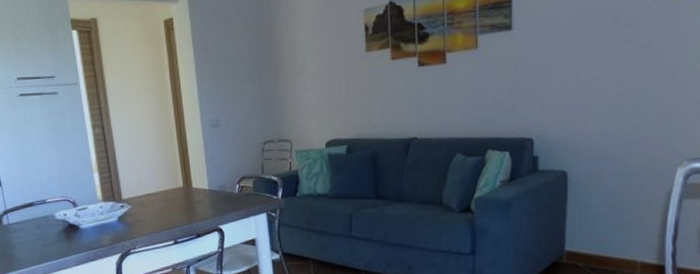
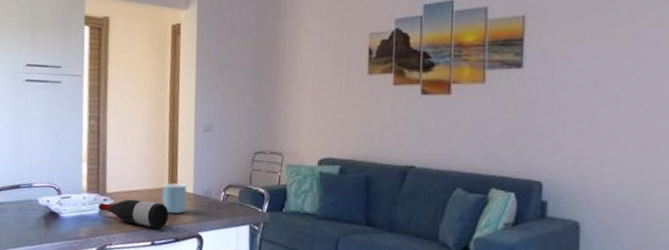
wine bottle: none [116,202,187,227] -> present [98,199,169,229]
mug: none [177,181,204,212] -> present [161,183,187,214]

